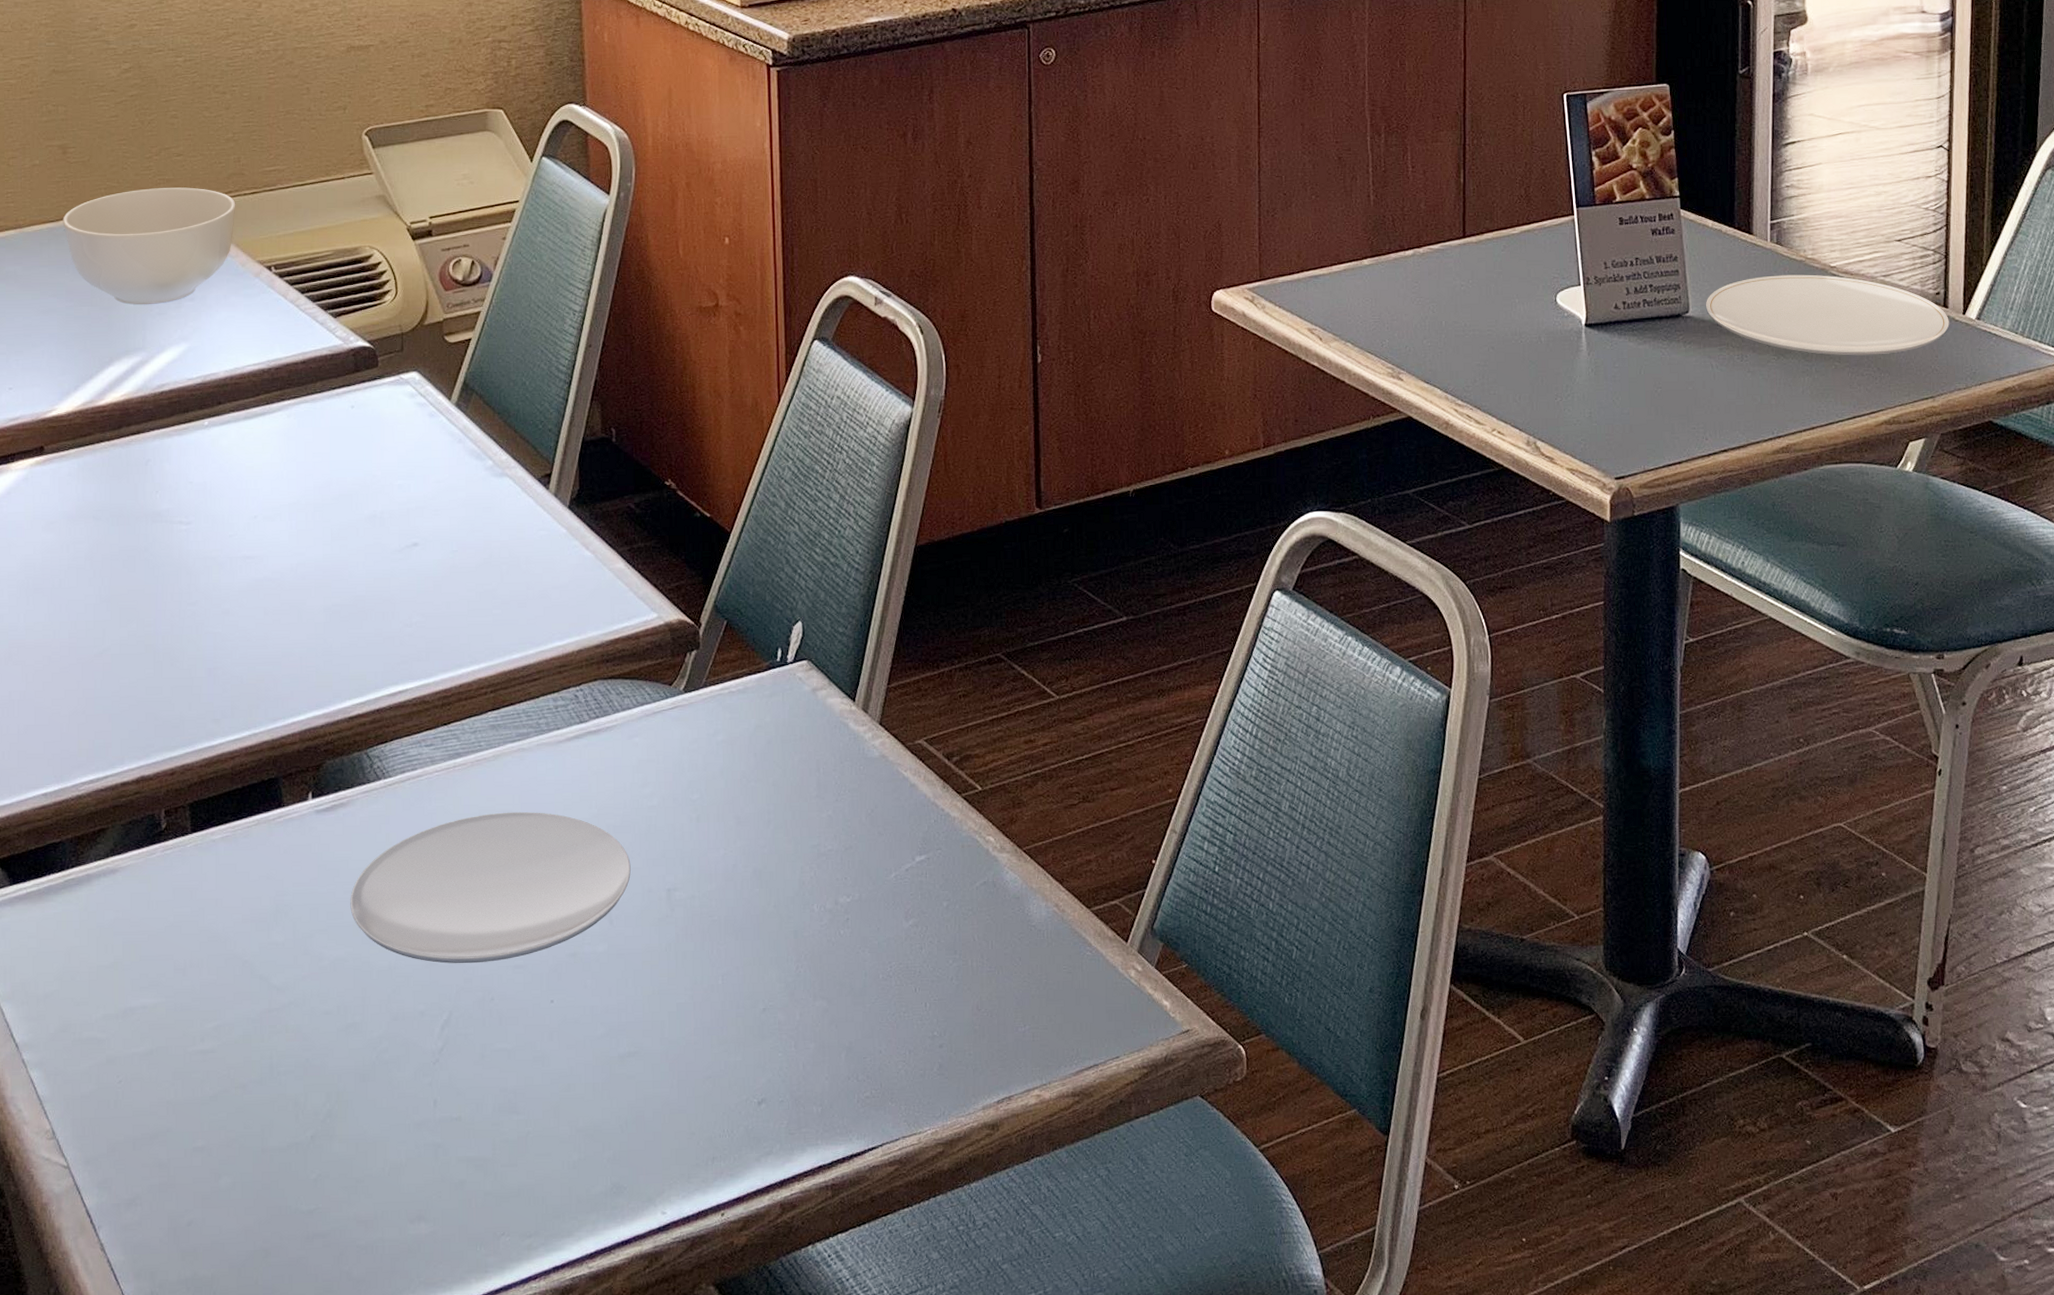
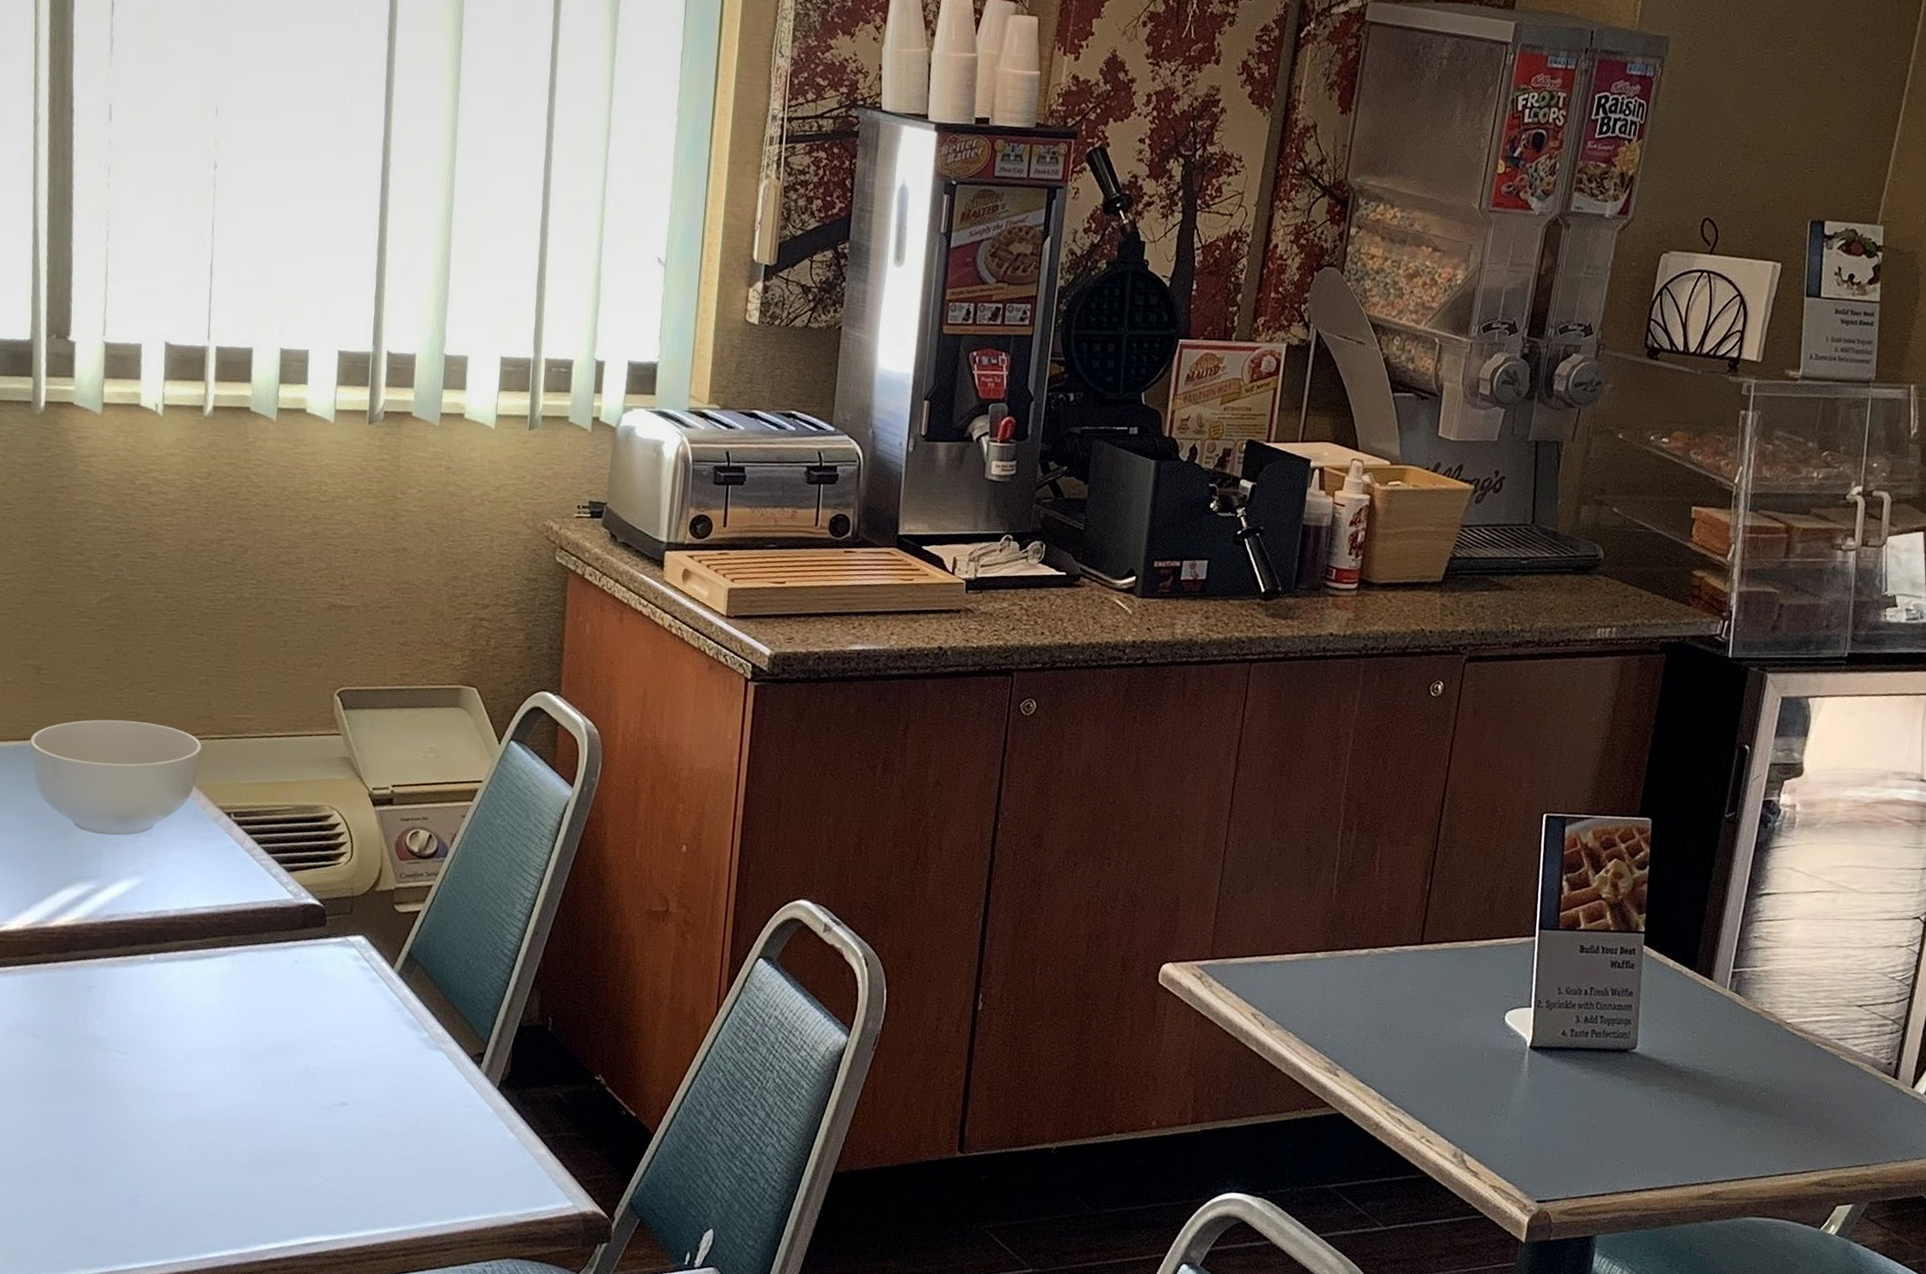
plate: present [1706,274,1949,355] -> none [1654,1023,1897,1117]

